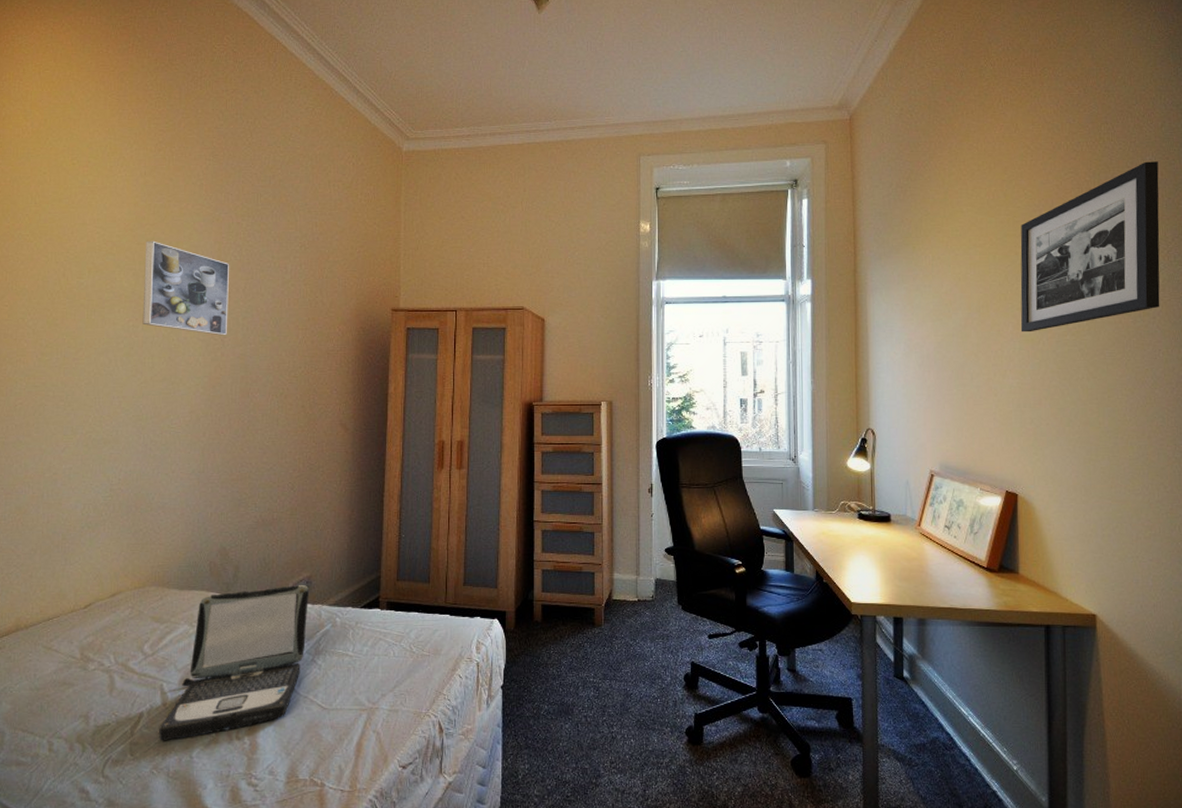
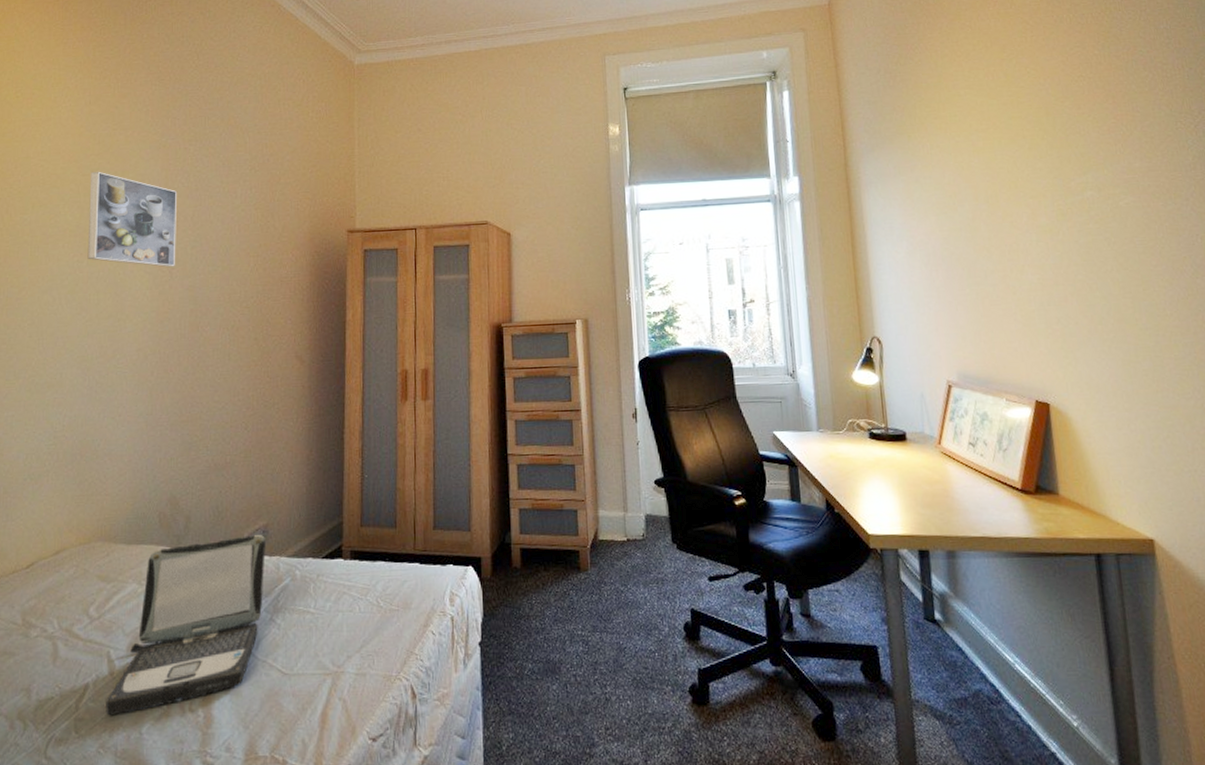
picture frame: present [1020,161,1160,333] -> none [1026,29,1193,223]

